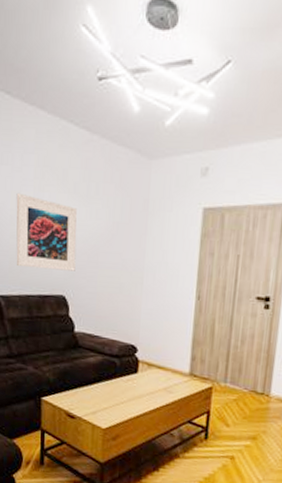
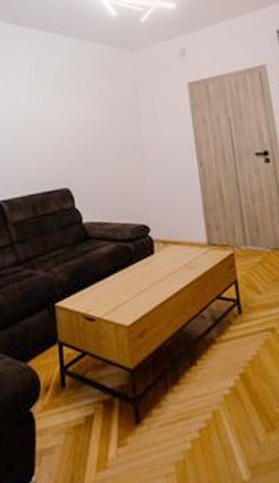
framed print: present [16,192,77,271] -> none [12,99,76,169]

